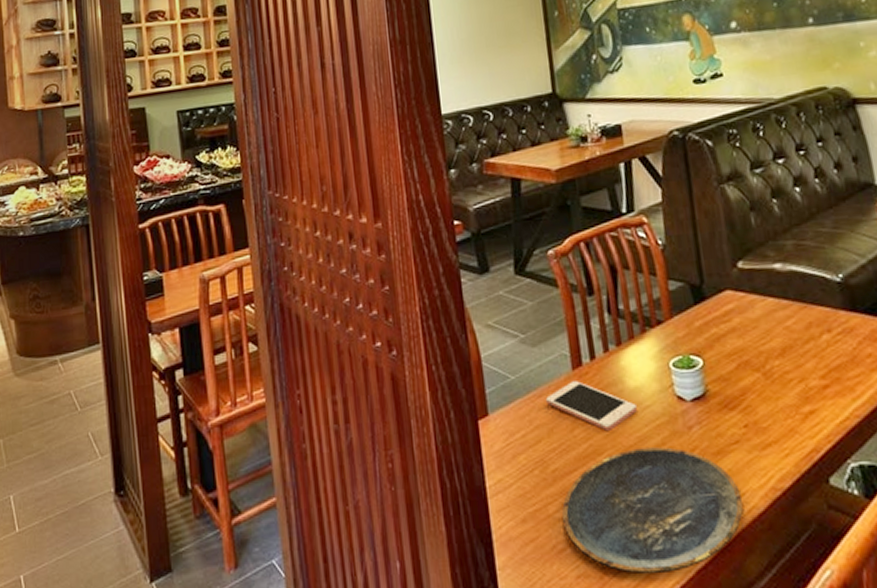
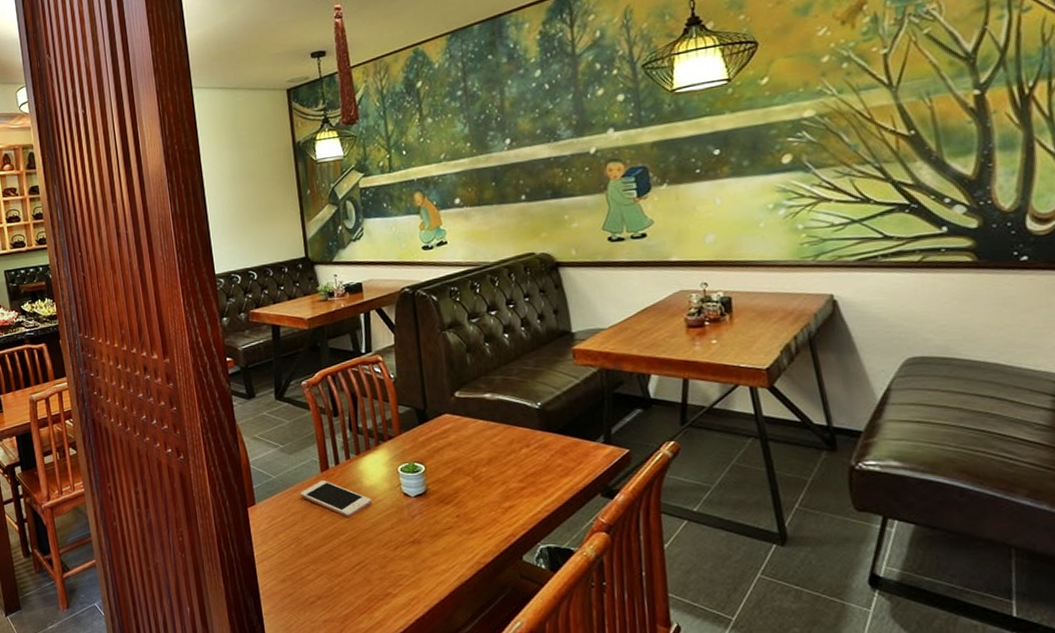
plate: present [562,447,743,575] -> none [313,530,454,621]

